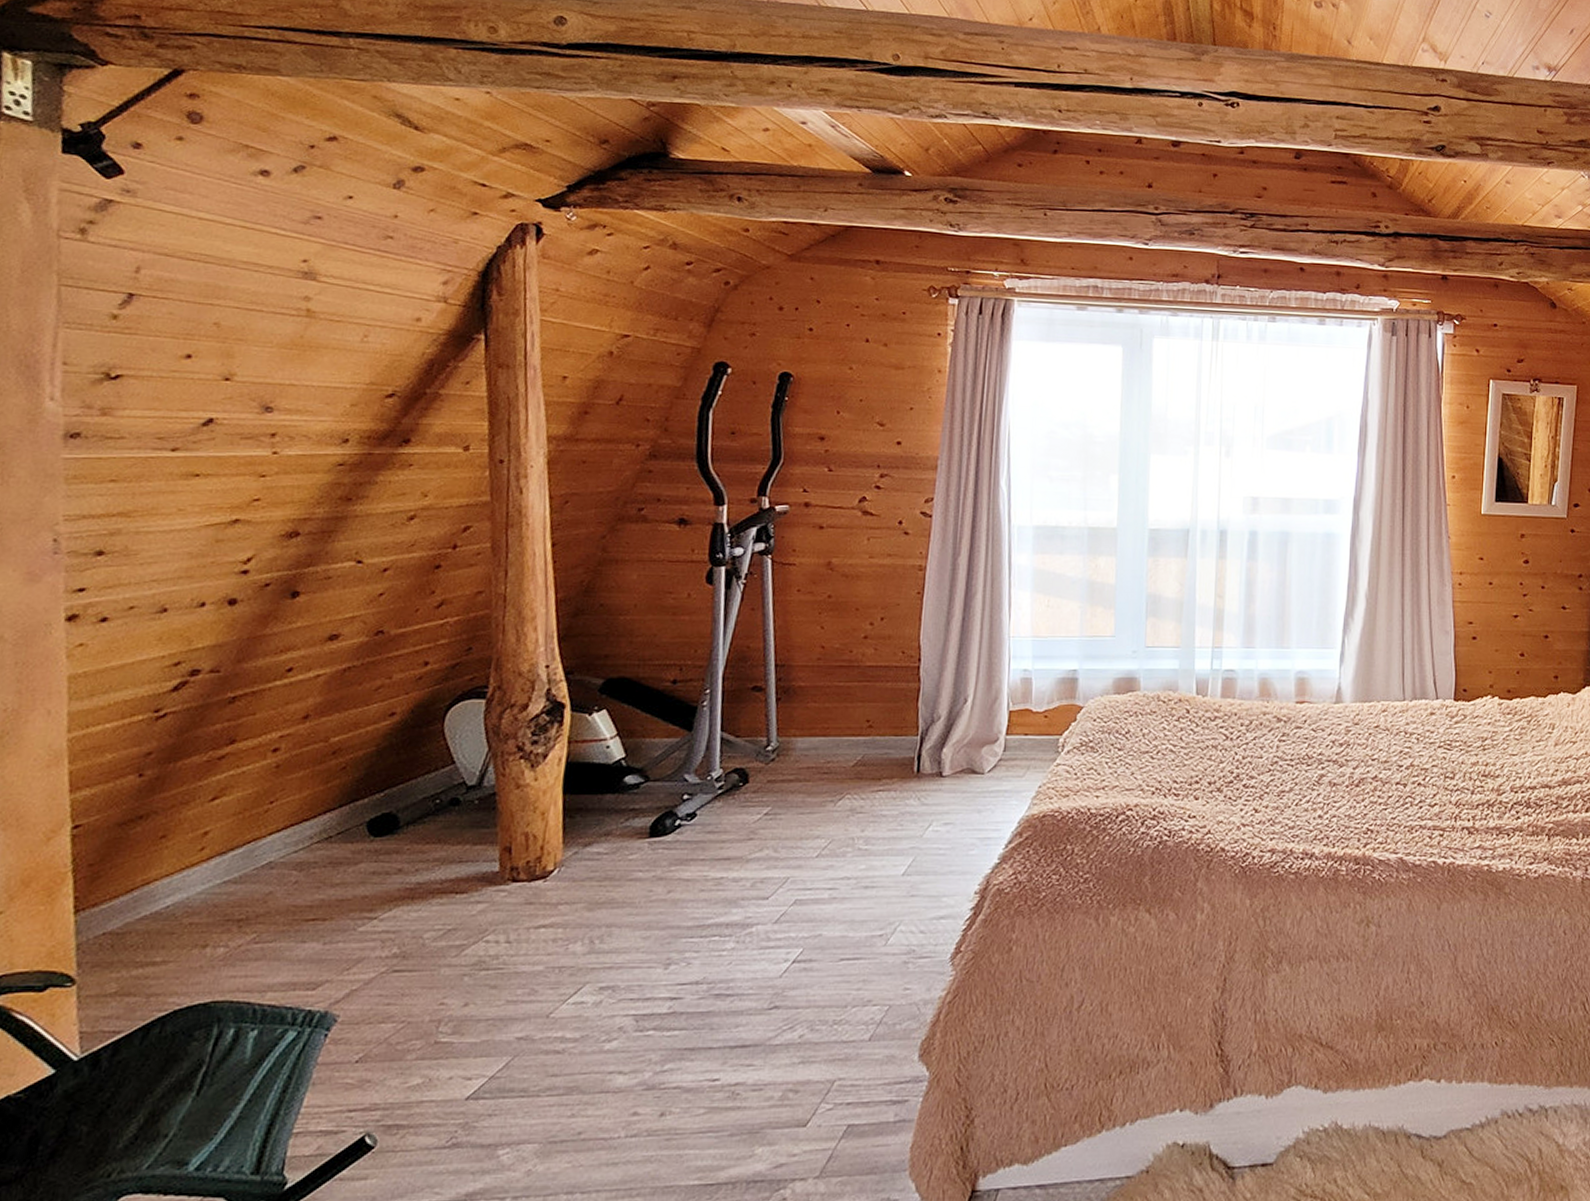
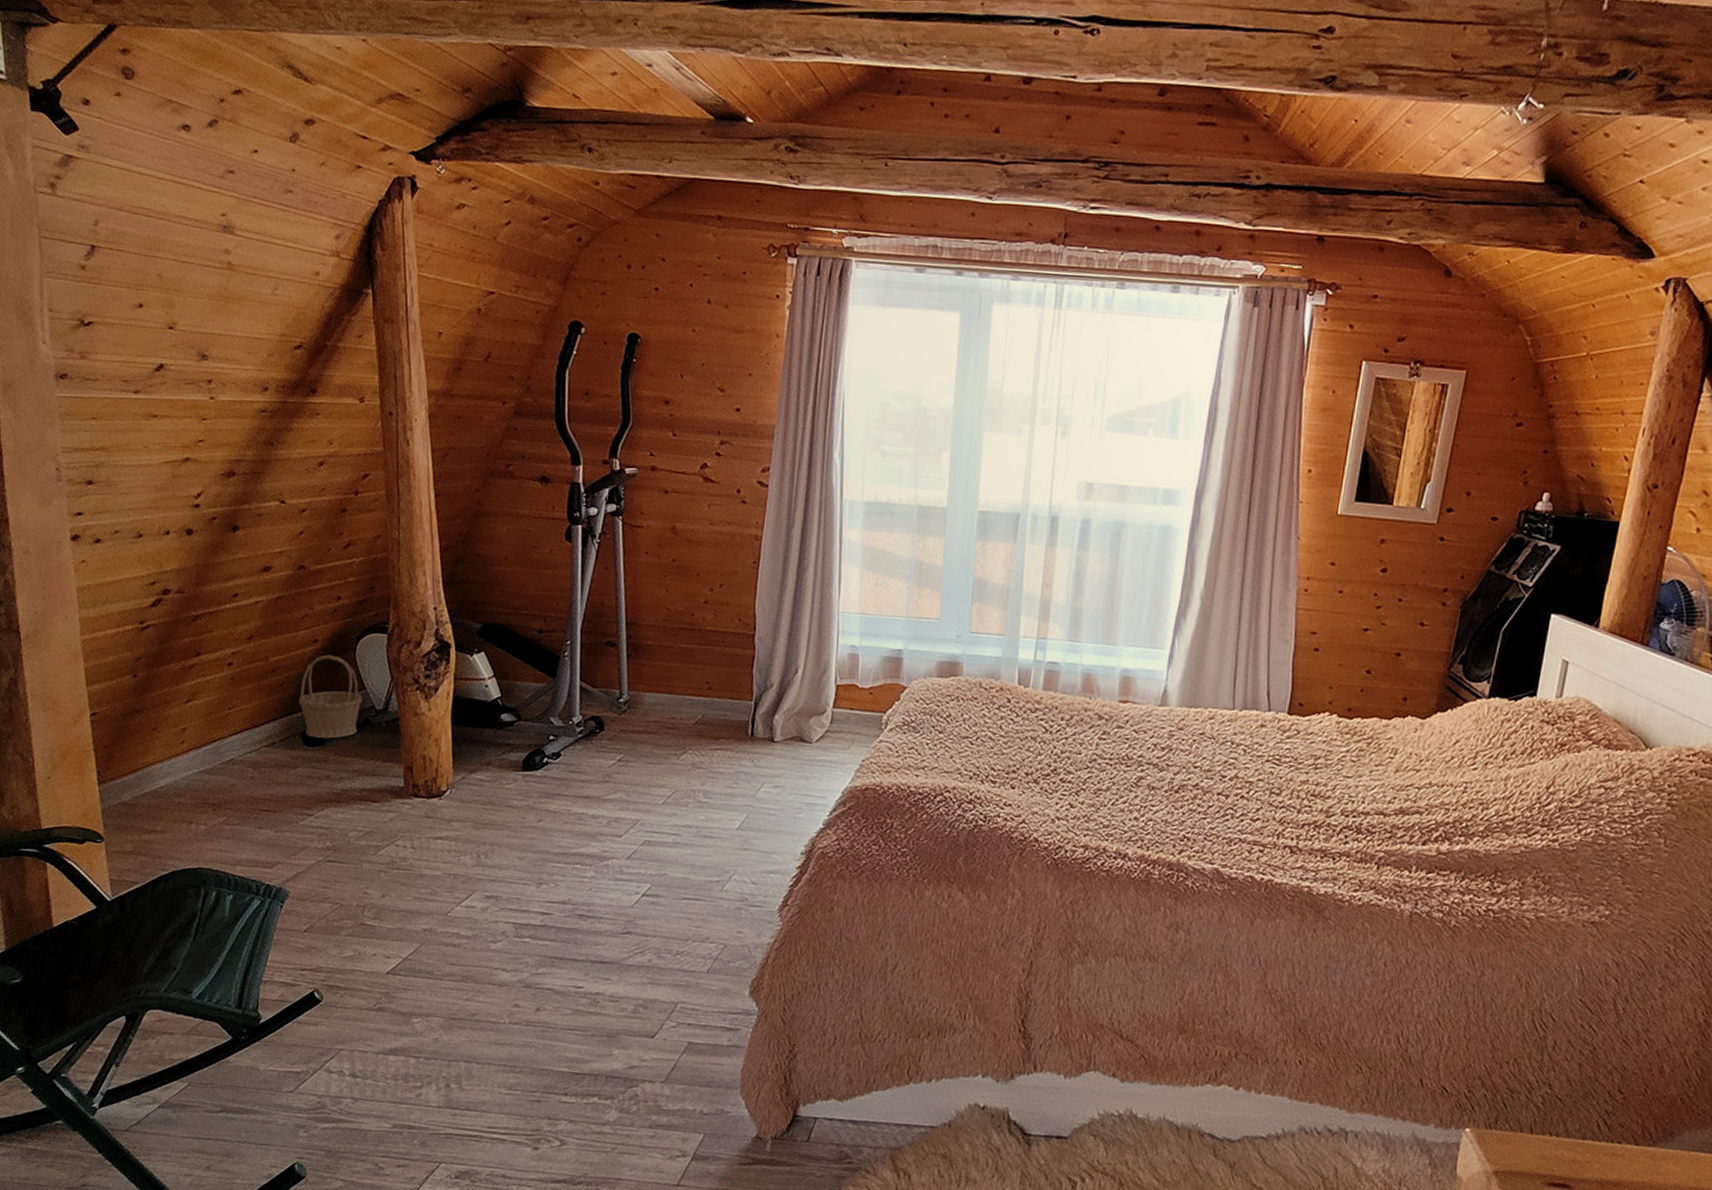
basket: none [365,728,451,825] -> present [298,654,363,739]

